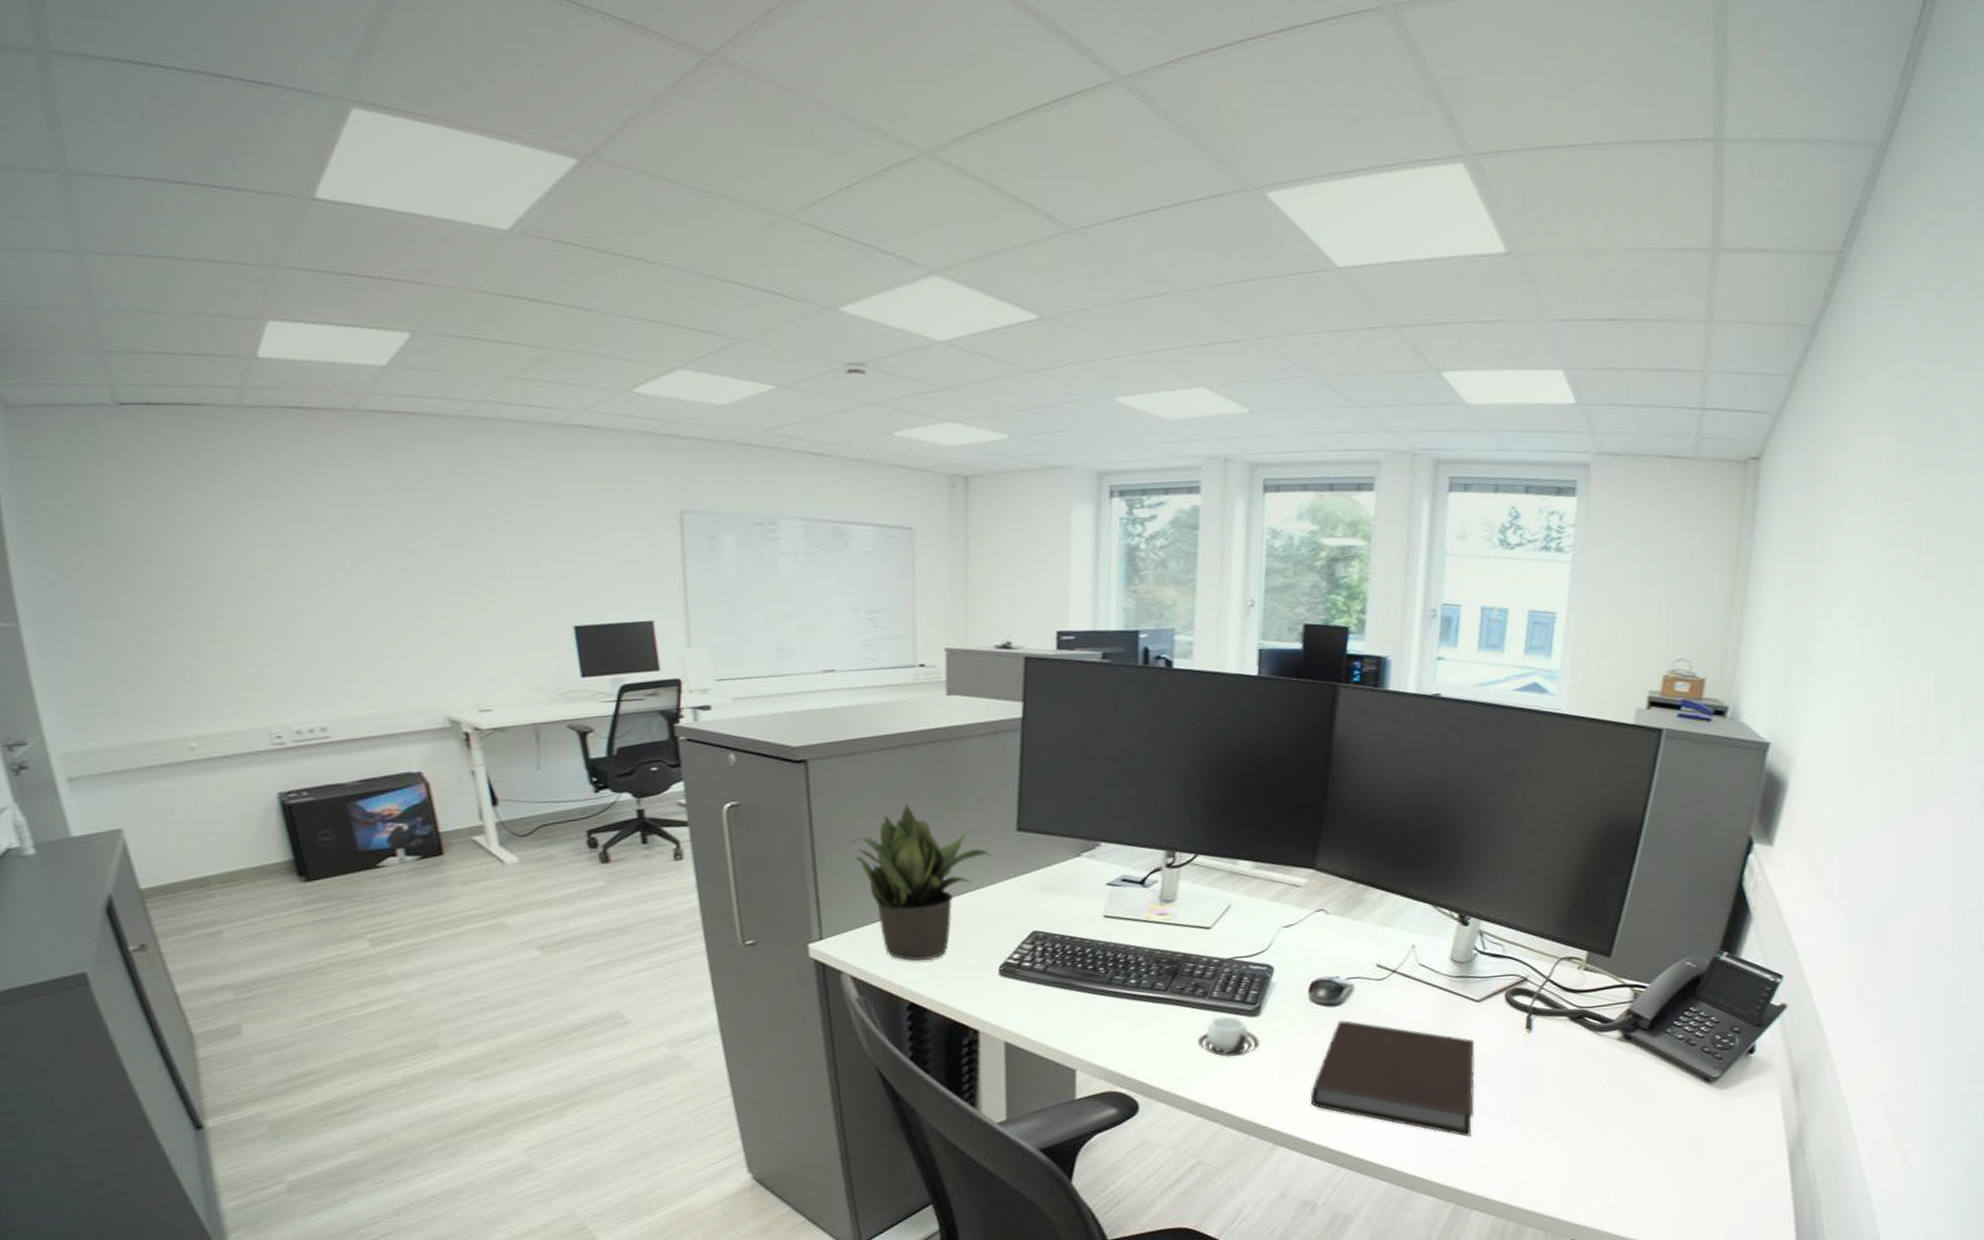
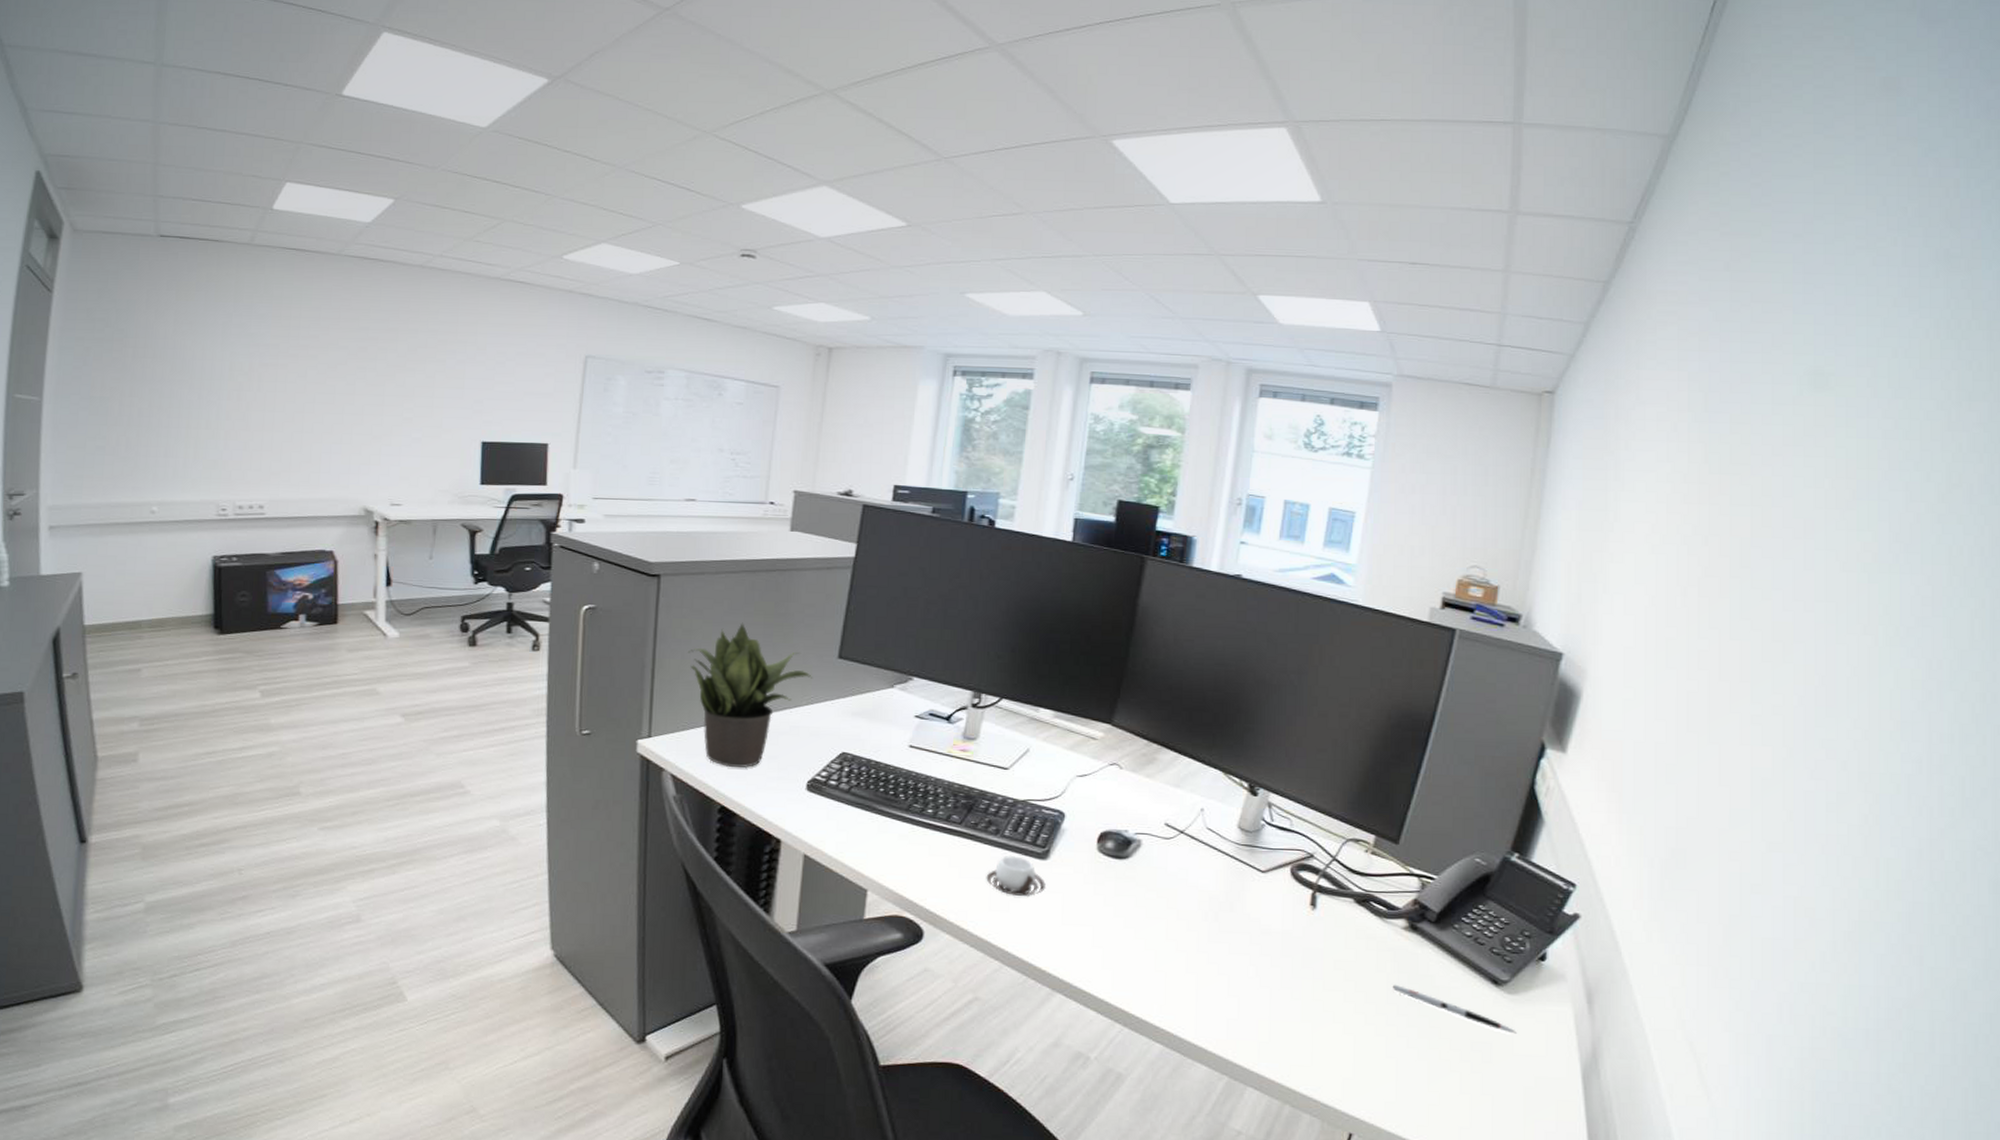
notebook: present [1311,1020,1475,1138] -> none [1092,874,1258,1010]
pen: none [1609,1094,1727,1126] -> present [1393,984,1516,1034]

